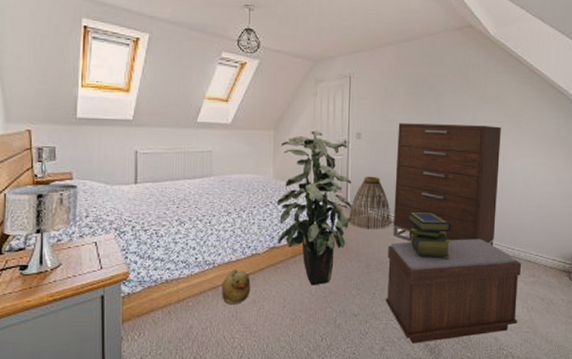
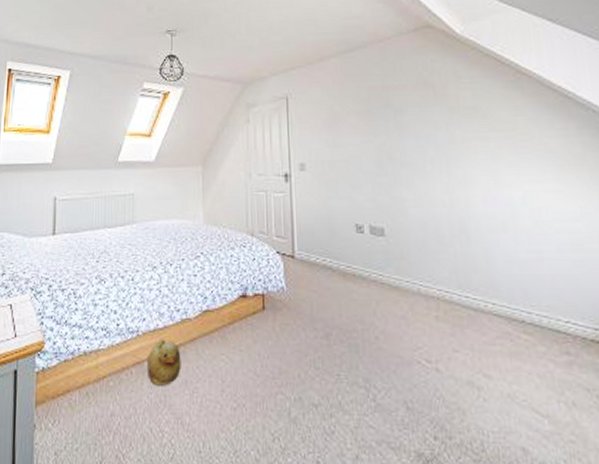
indoor plant: present [277,130,353,286] -> none [209,163,303,363]
basket: present [349,176,391,229] -> none [298,216,353,286]
bench: present [385,239,521,344] -> none [351,298,553,452]
dresser: present [393,123,501,246] -> none [350,145,500,309]
stack of books: present [407,212,452,259] -> none [373,263,439,327]

